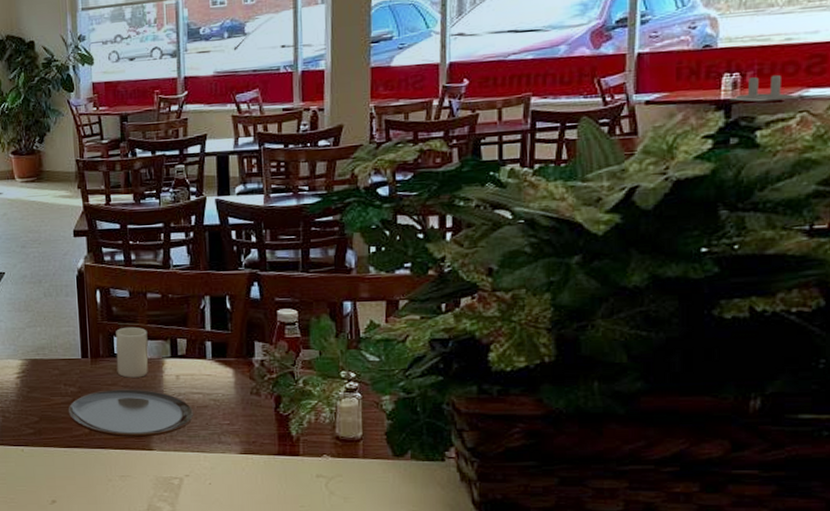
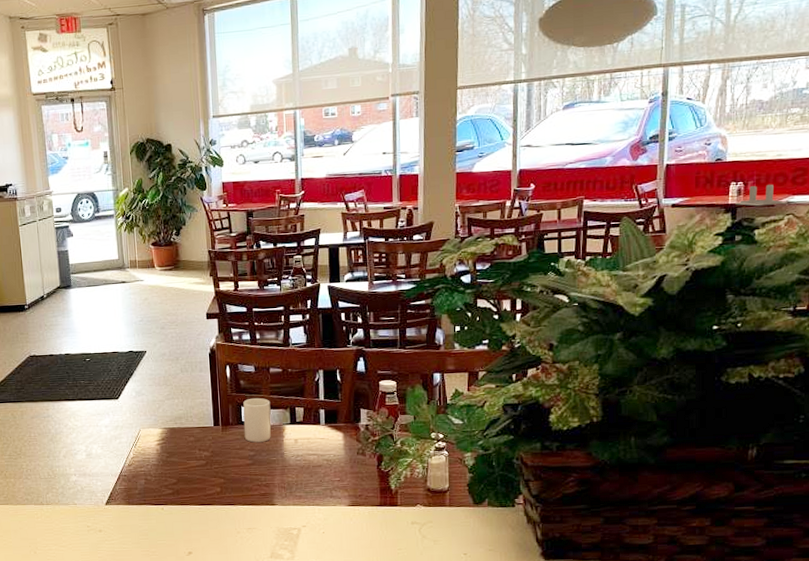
plate: present [69,389,194,437] -> none [203,452,310,495]

